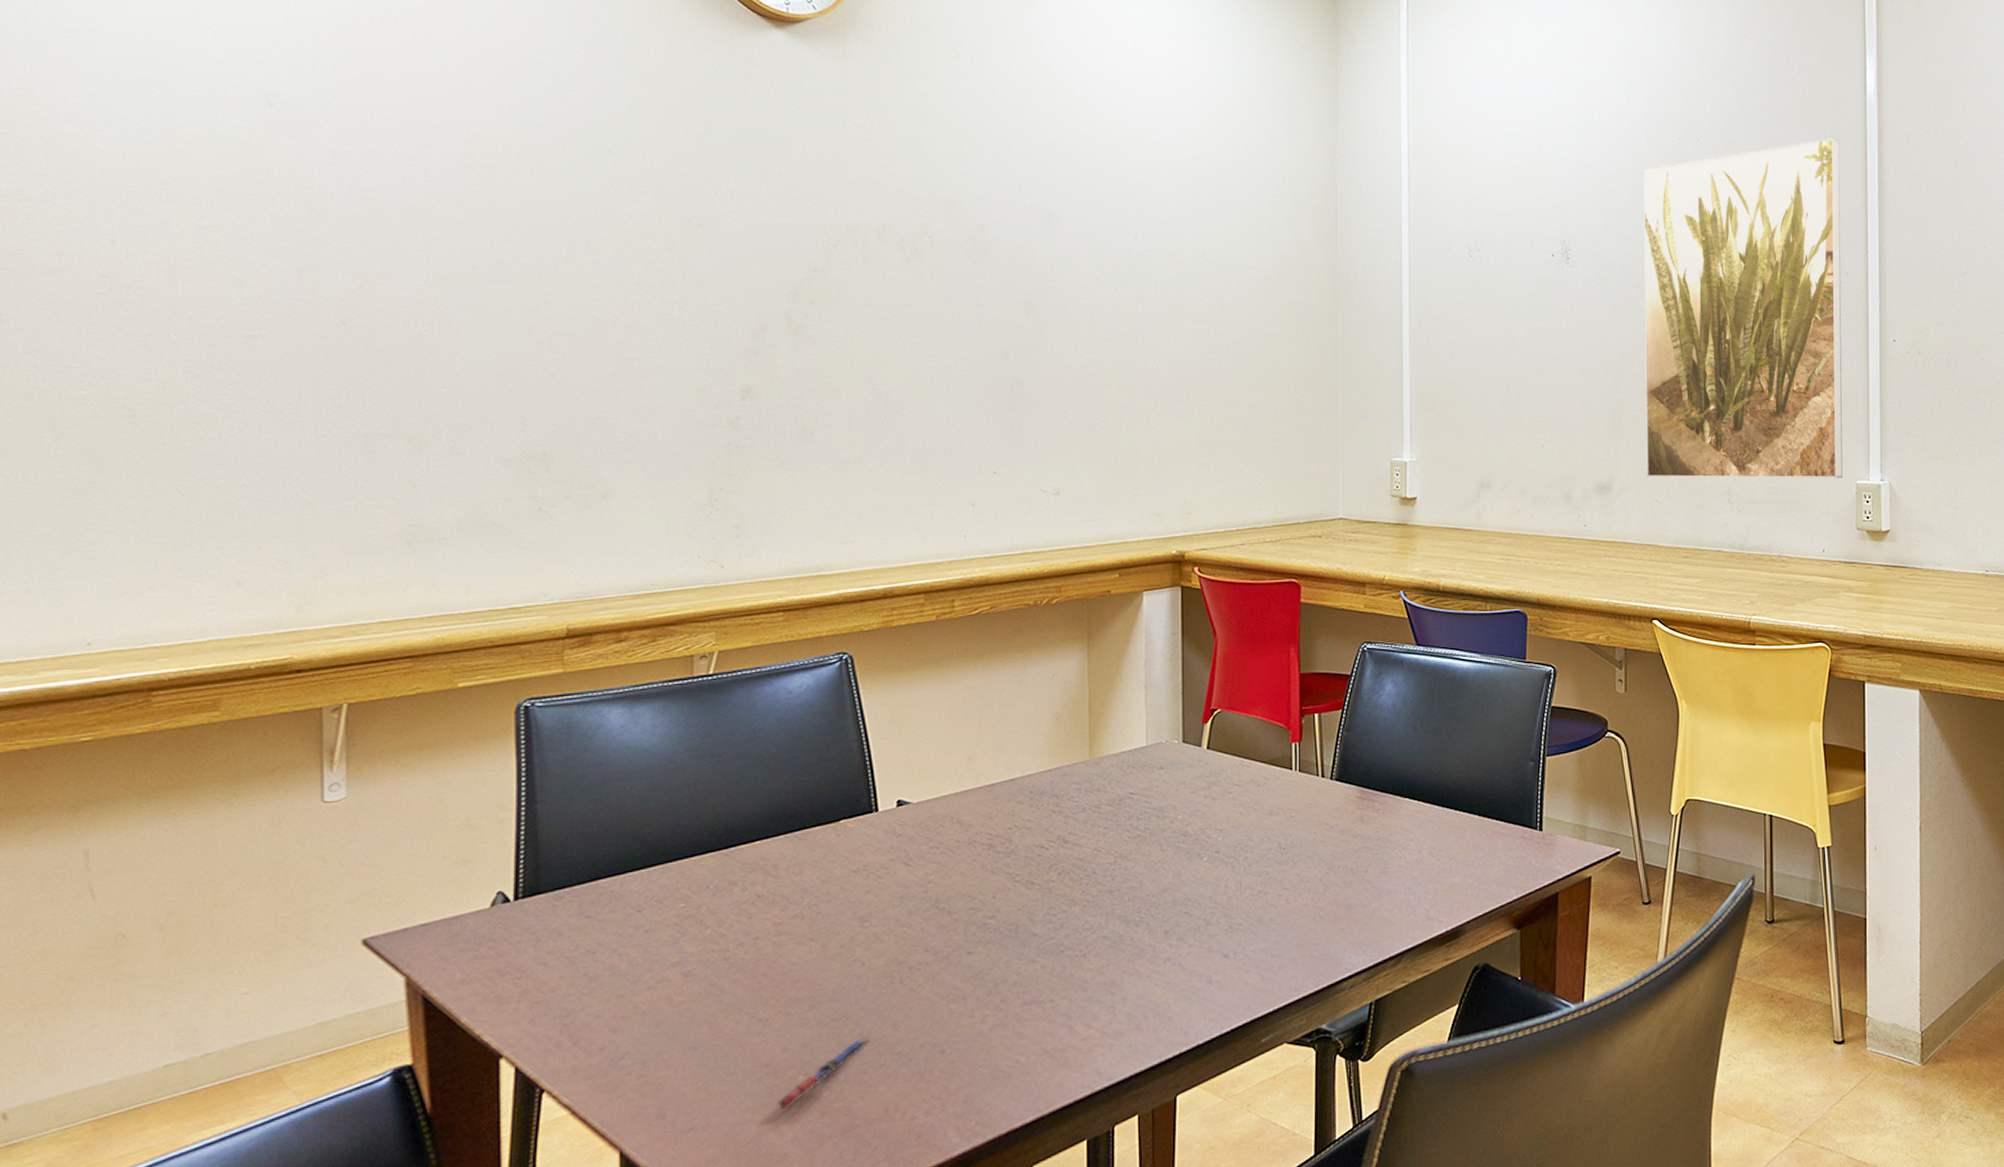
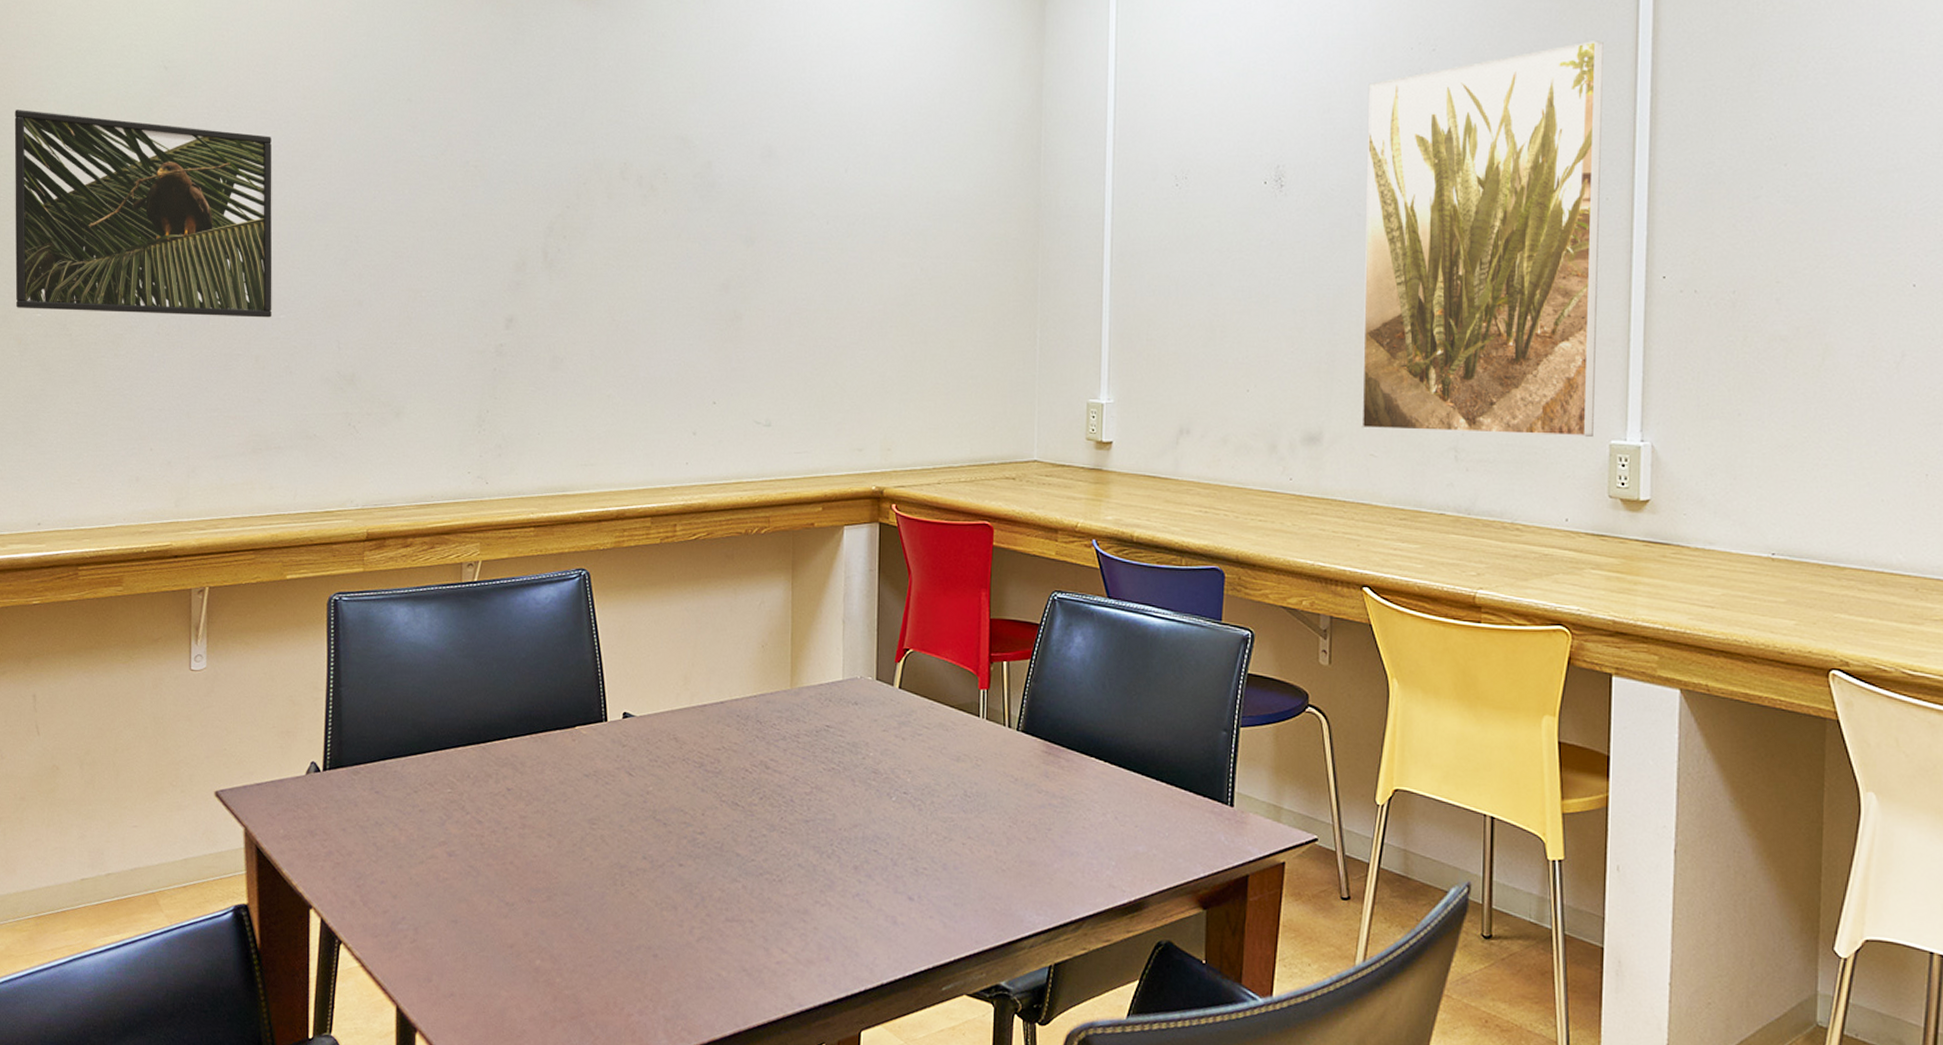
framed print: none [39,145,430,392] -> present [14,110,272,318]
pen: present [777,1036,870,1109] -> none [518,931,596,989]

